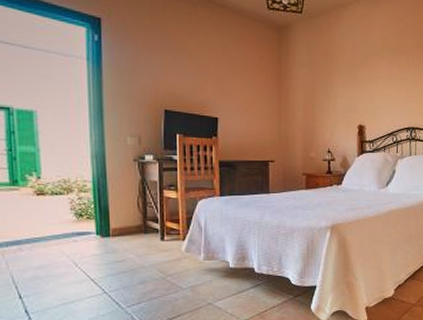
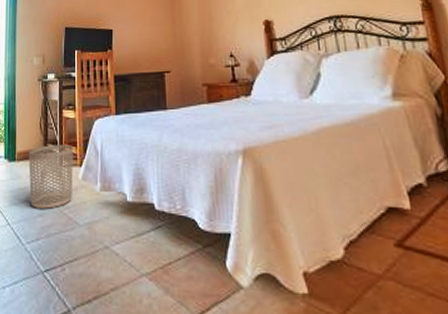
waste bin: none [125,222,176,278] -> present [28,145,73,209]

